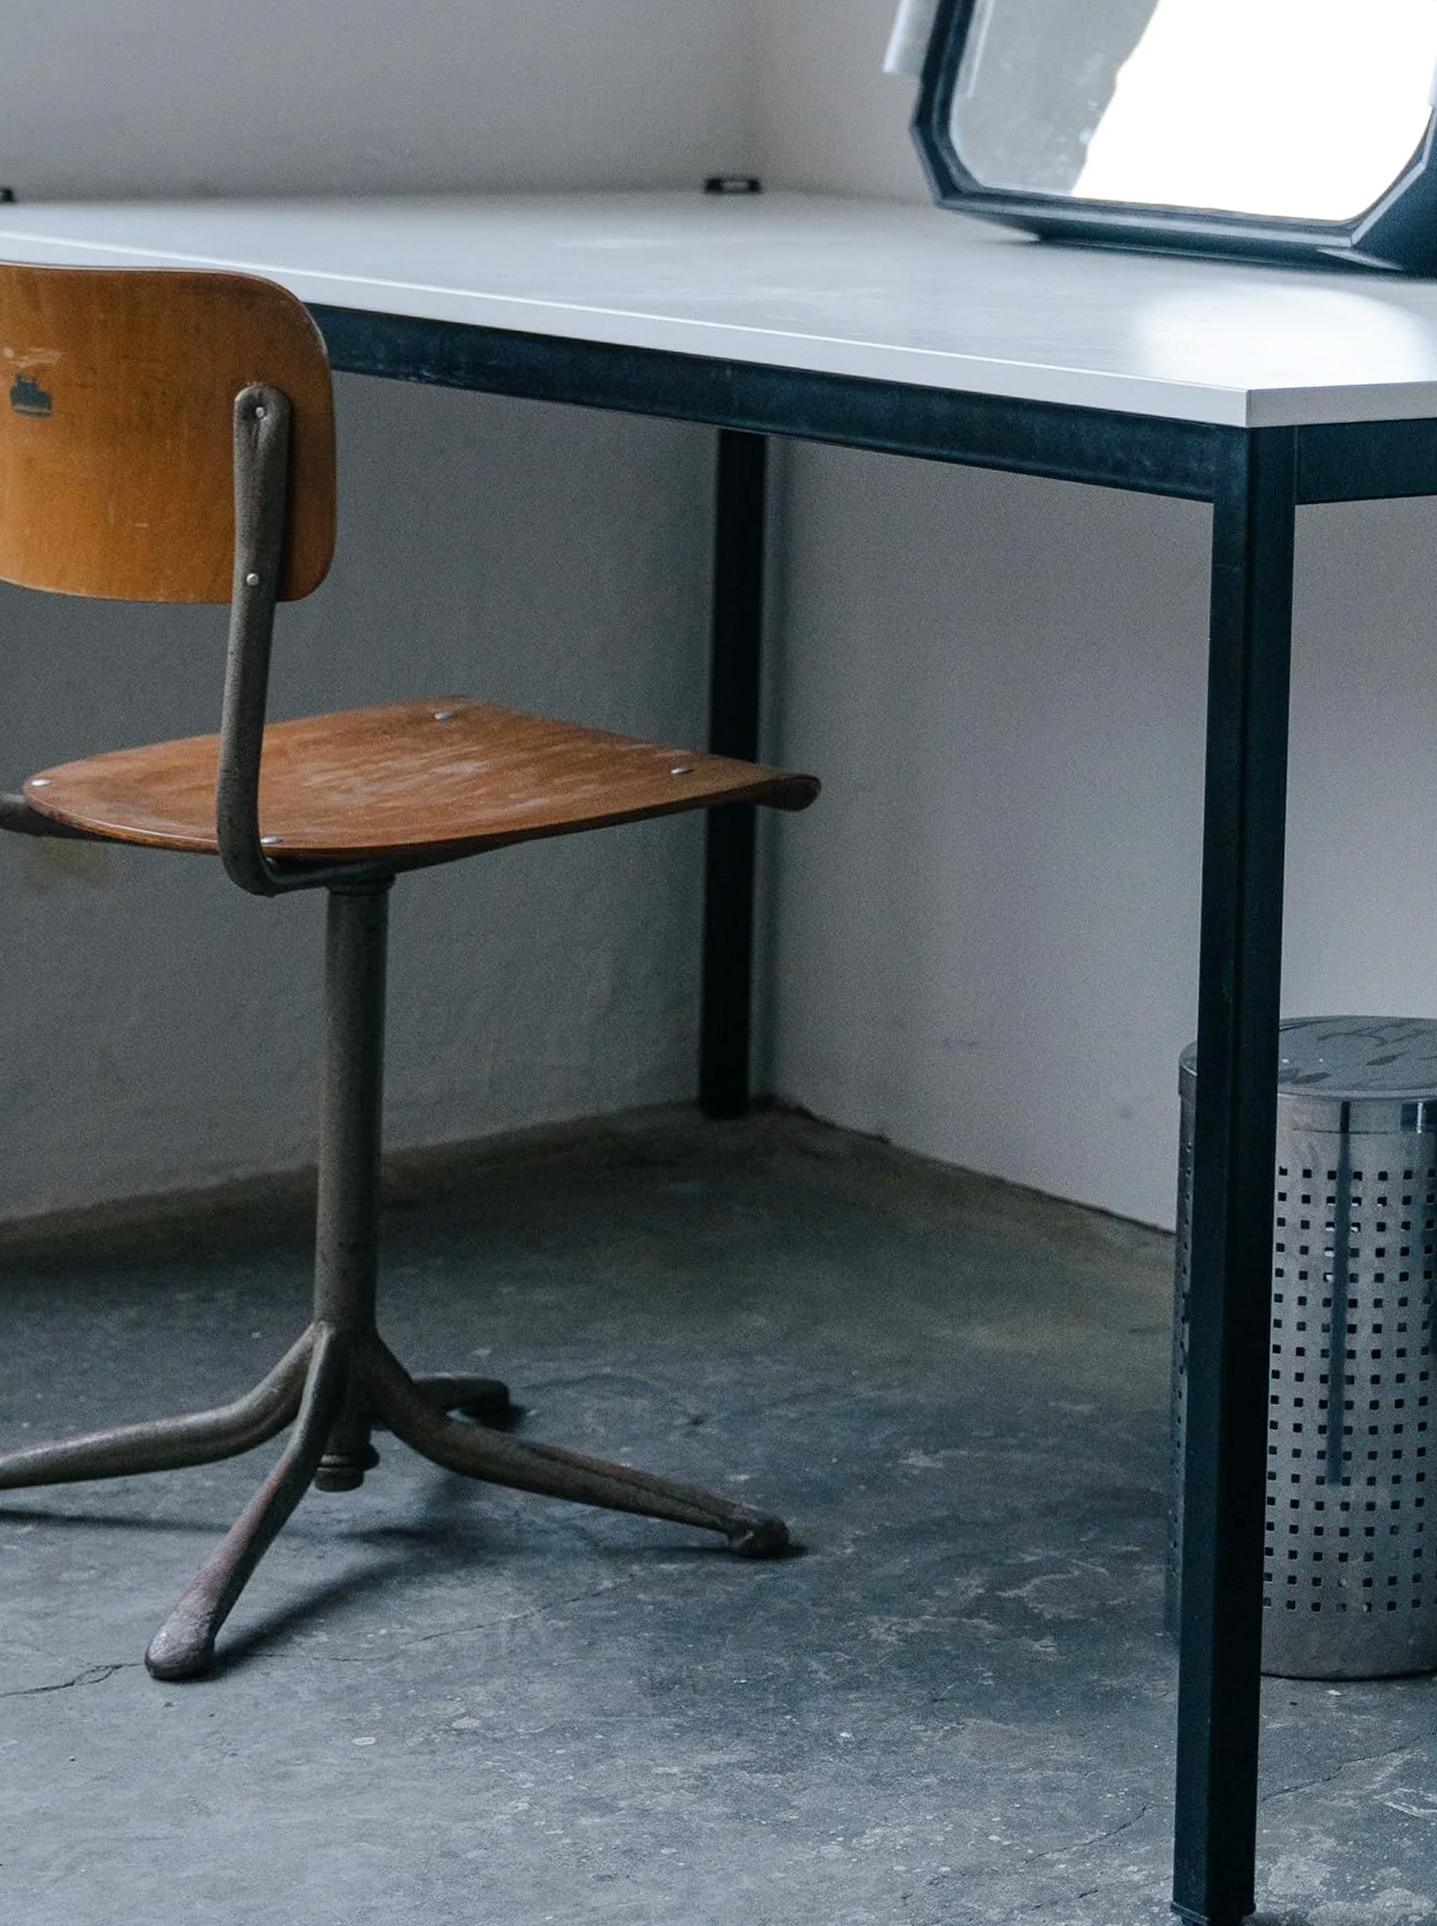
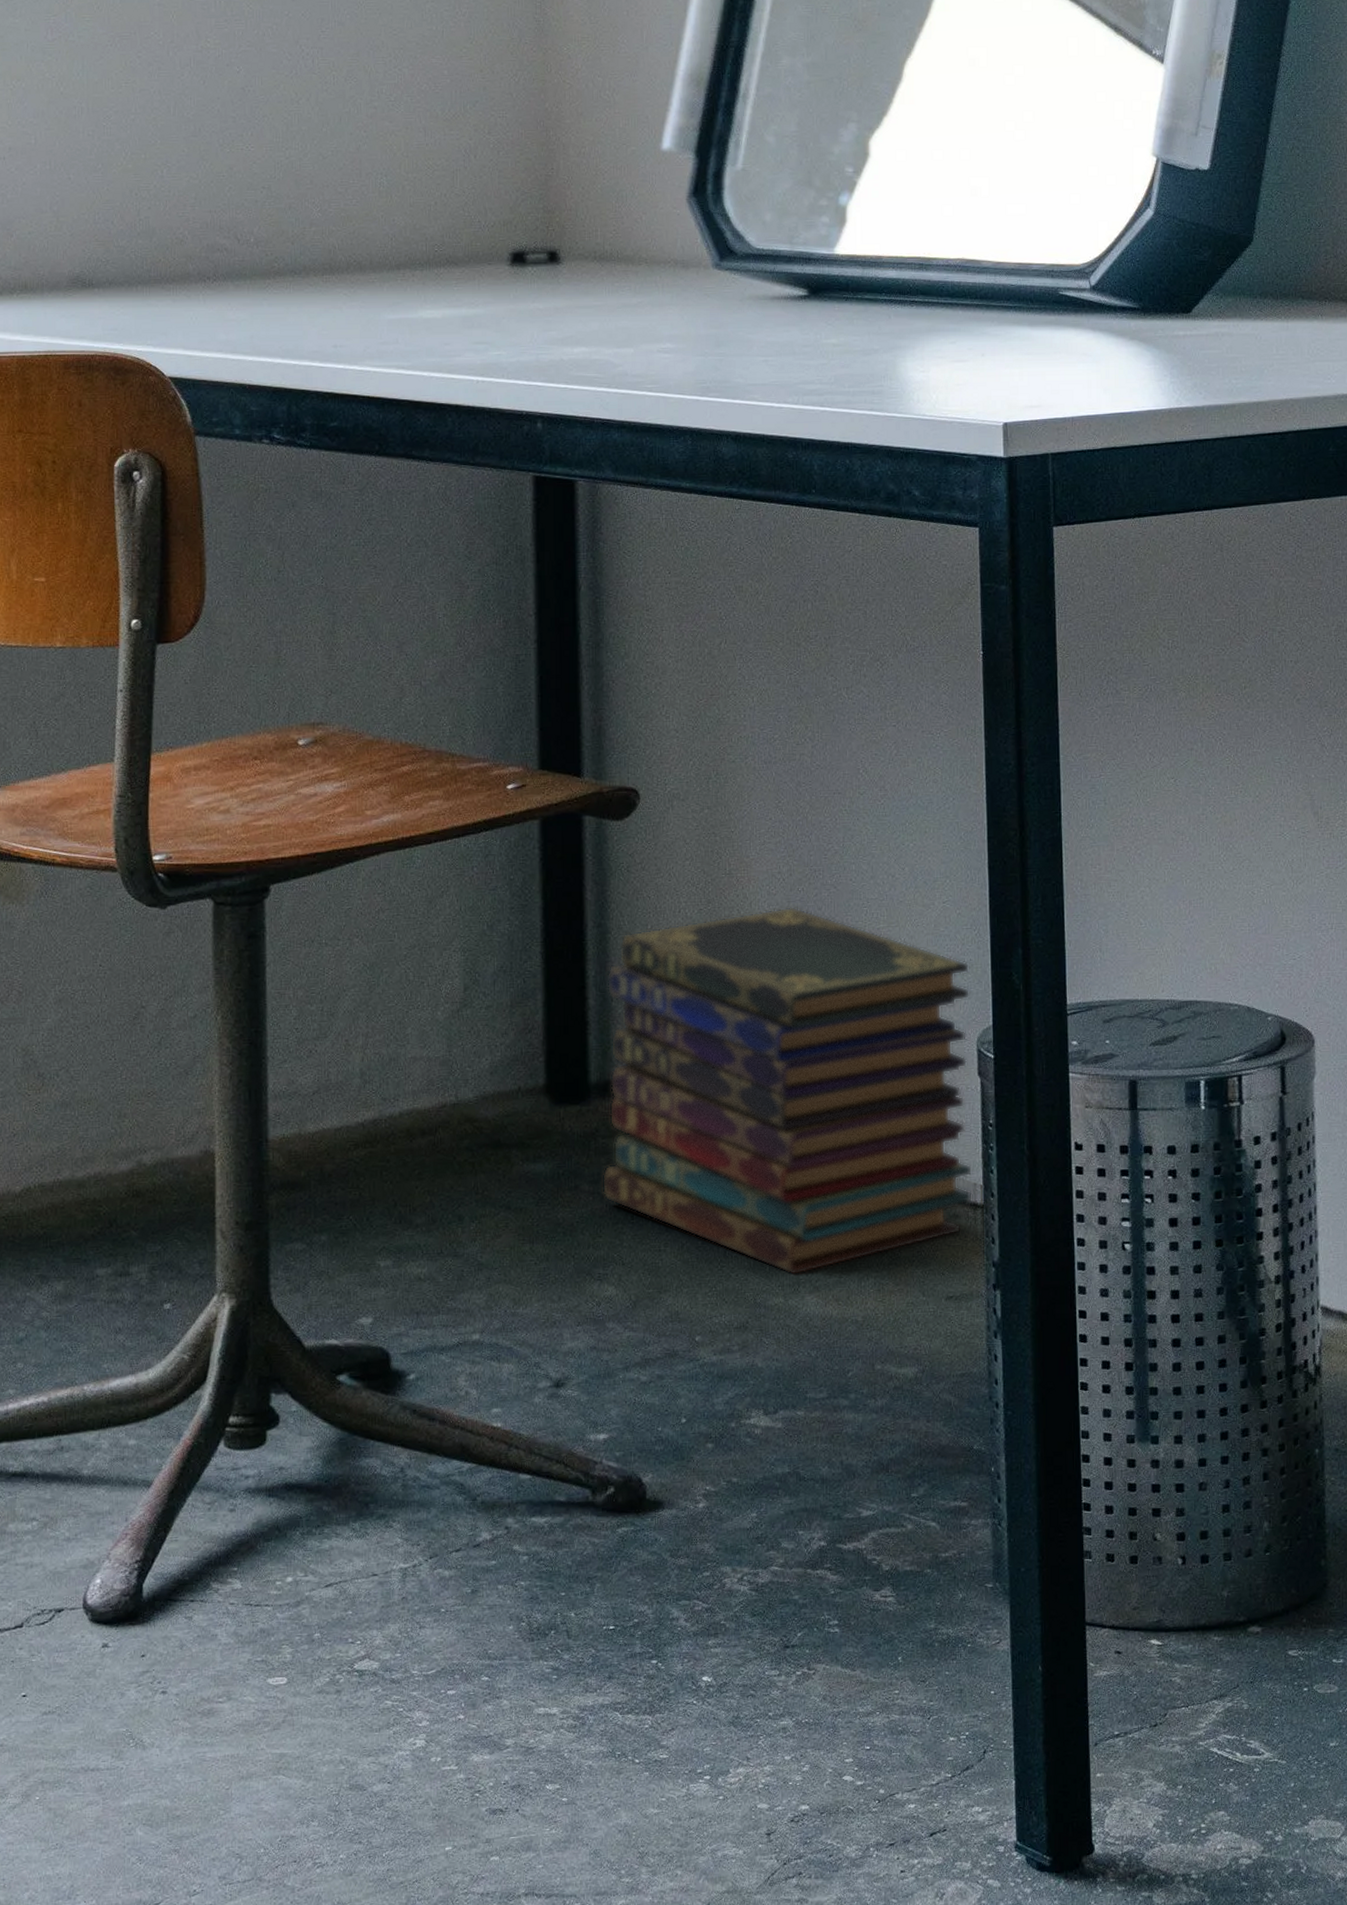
book stack: none [756,908,1176,1306] -> present [602,906,973,1276]

